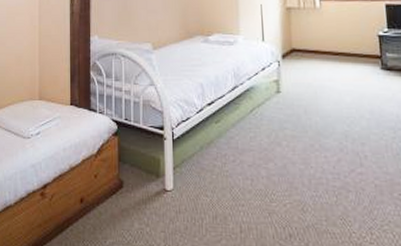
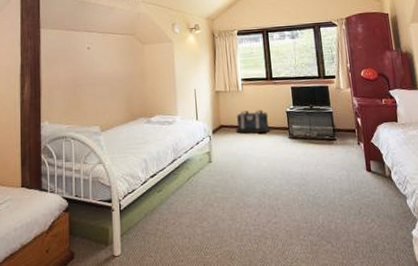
storage crate: none [311,32,357,60] -> present [236,110,271,134]

